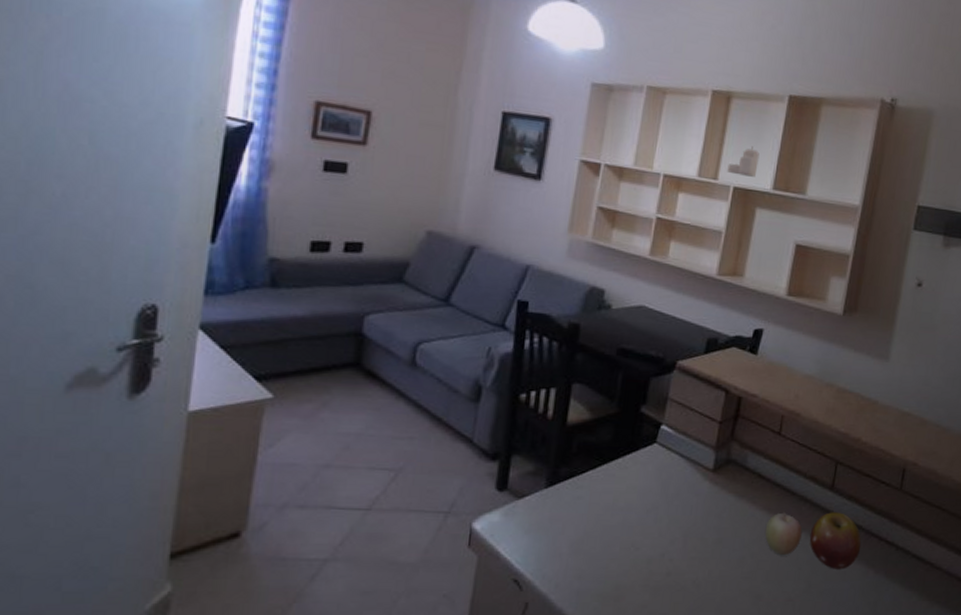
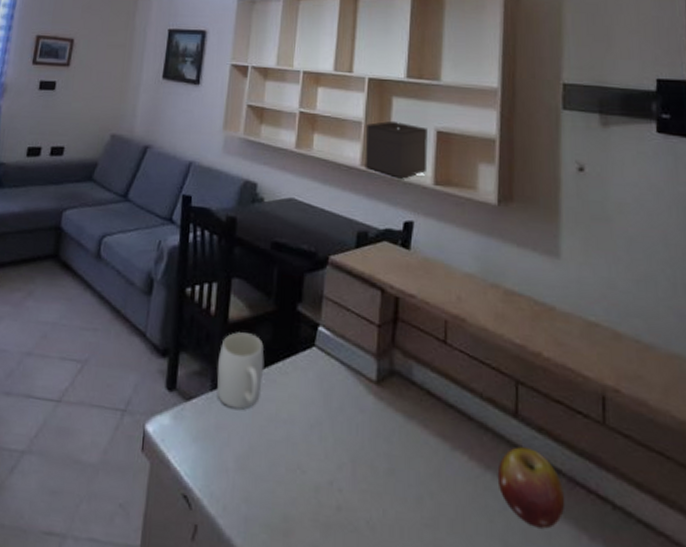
mug: none [552,434,605,502] -> present [216,332,265,409]
decorative box: none [721,232,787,289] -> present [365,120,428,179]
candle: present [727,146,760,177] -> none [361,39,390,67]
fruit: present [765,512,802,555] -> none [442,442,487,500]

